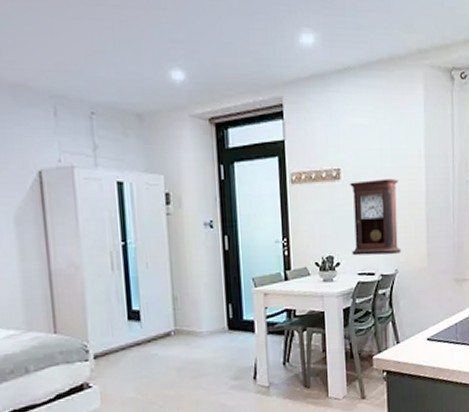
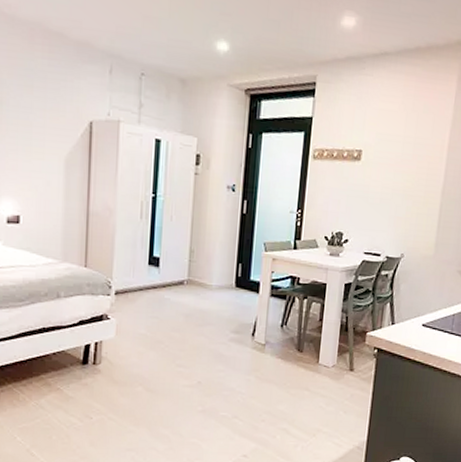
pendulum clock: present [350,179,401,256] -> none [361,164,418,239]

